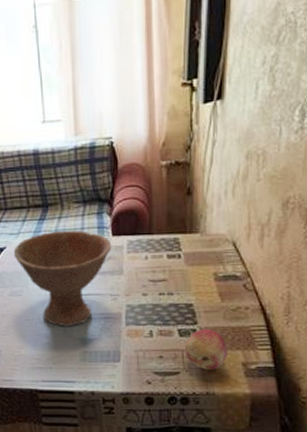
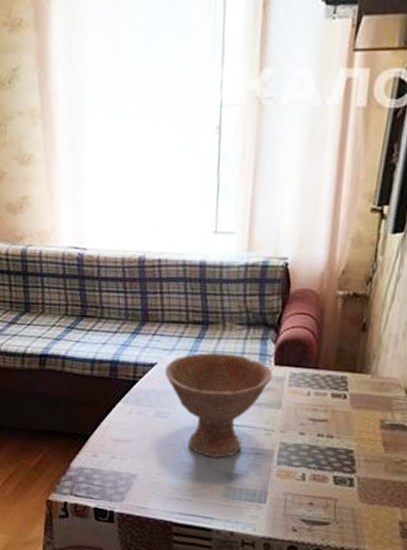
fruit: present [185,328,228,370] -> none [338,478,385,525]

